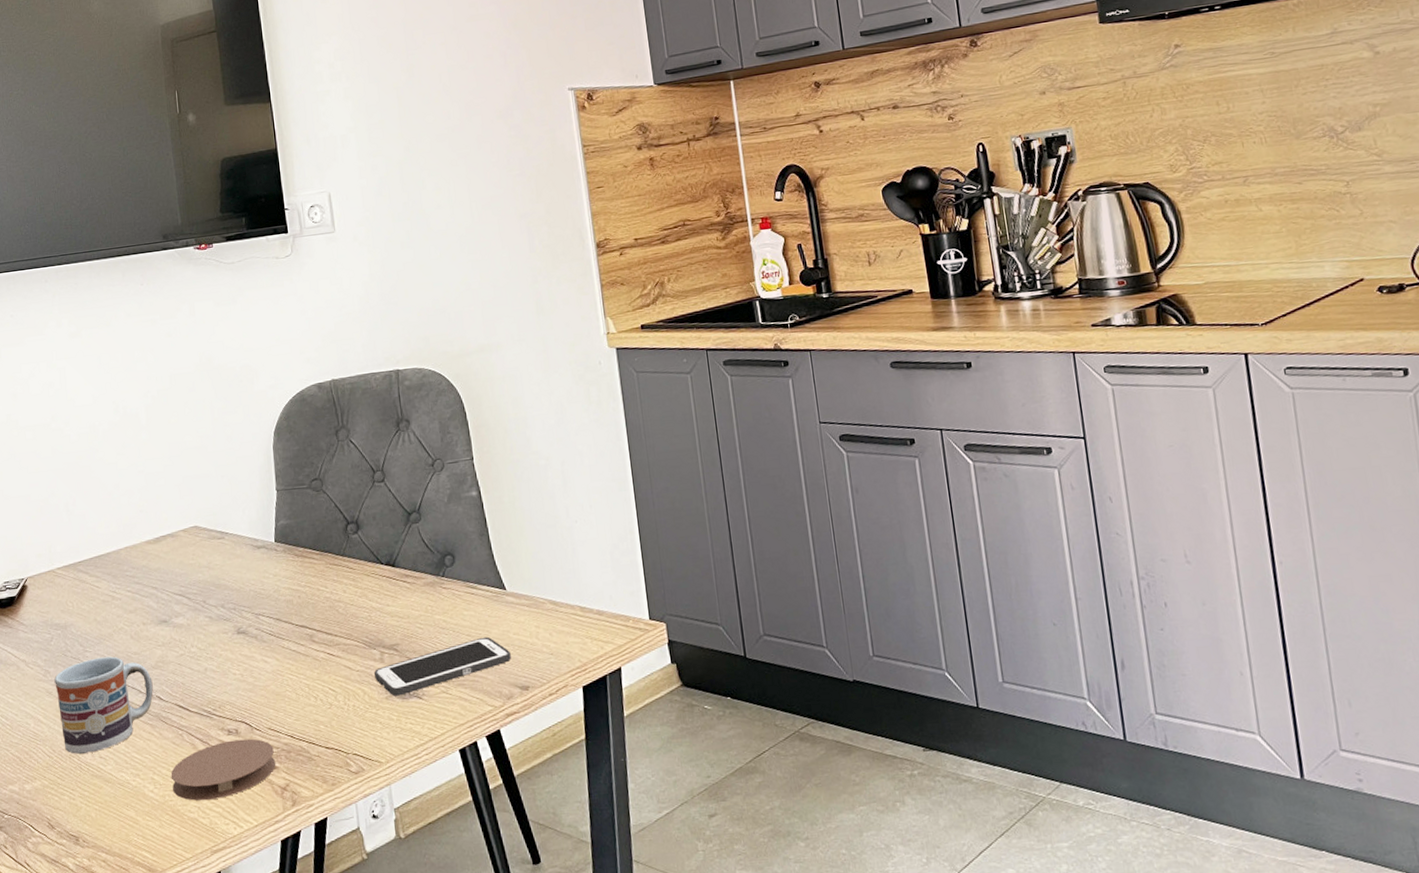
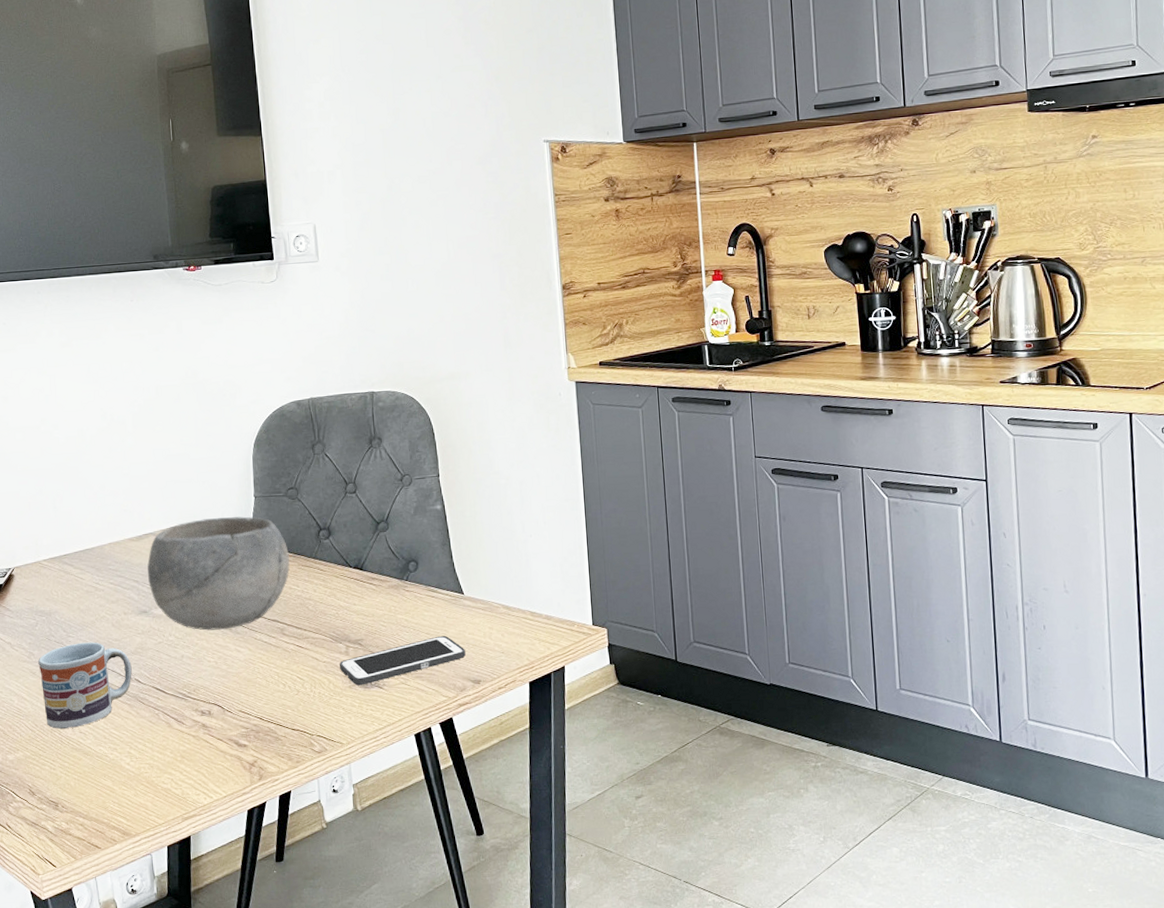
bowl: none [166,512,317,640] -> present [147,516,291,631]
coaster: present [170,738,276,801] -> none [146,719,245,773]

